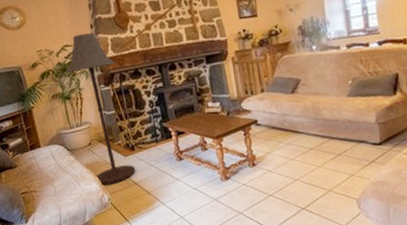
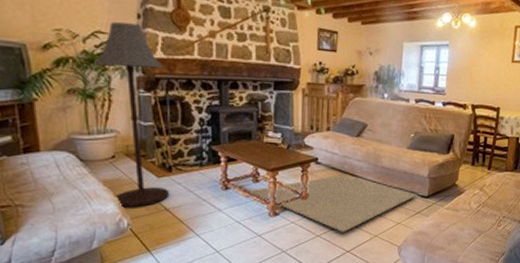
rug: none [199,131,368,190] -> present [249,173,418,232]

